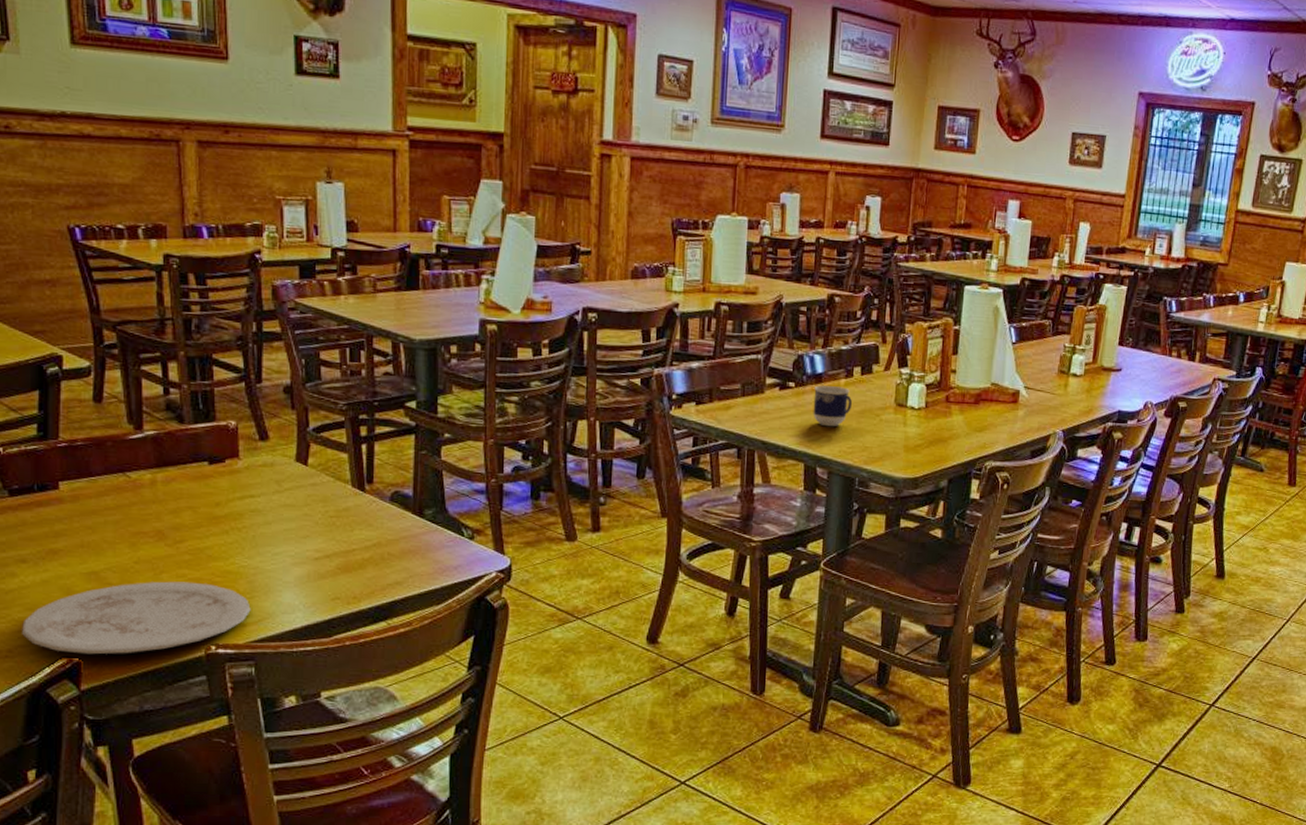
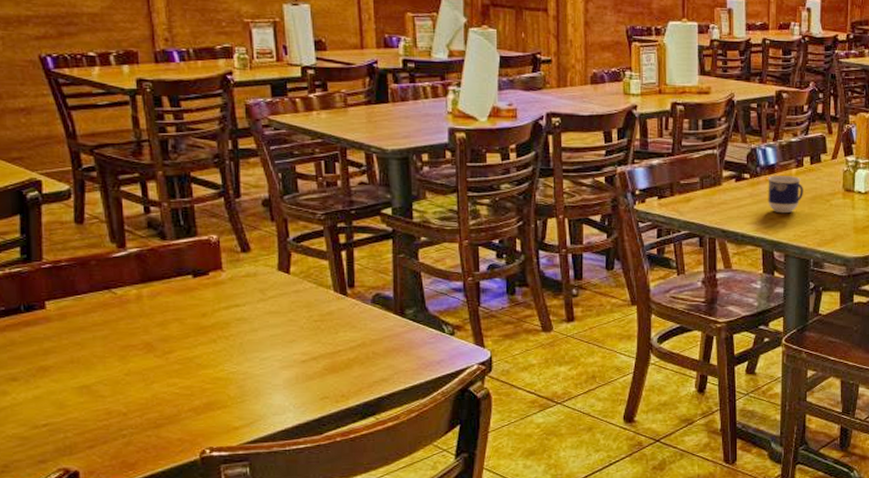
plate: present [22,581,251,655] -> none [17,390,242,465]

